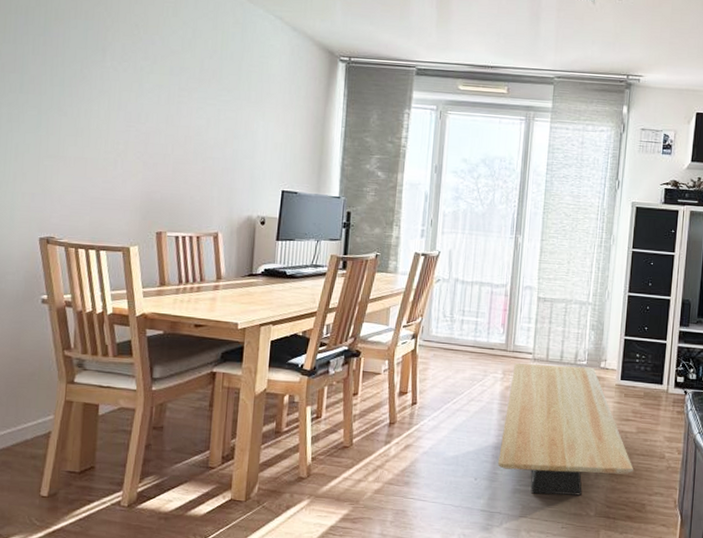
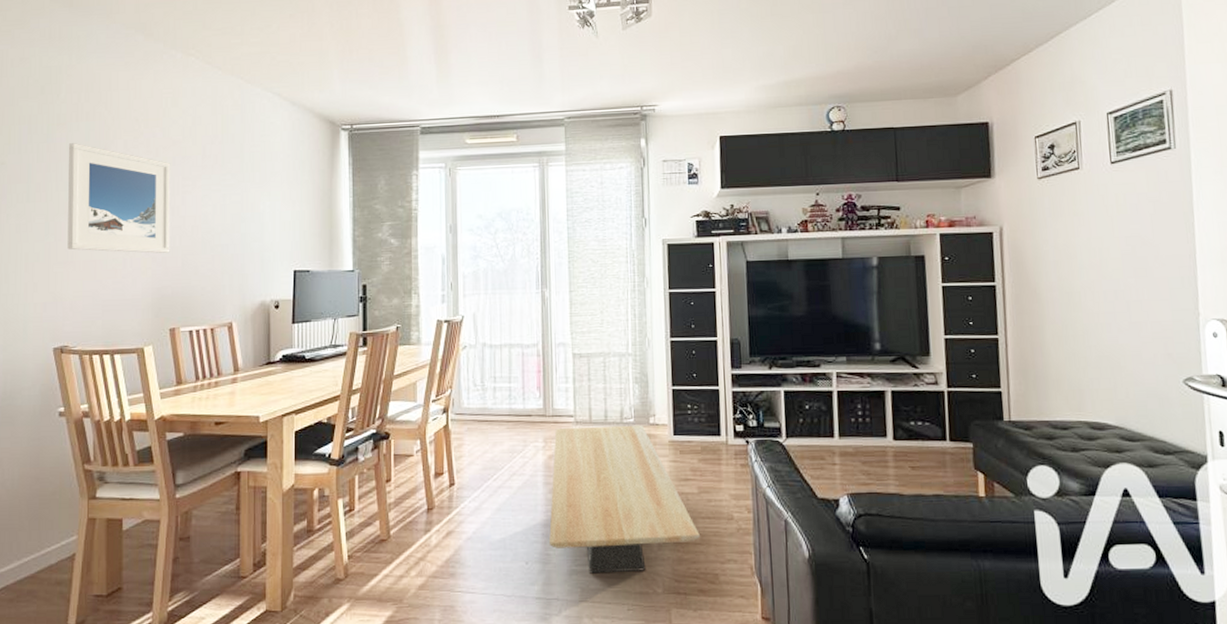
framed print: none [59,40,168,159] -> present [67,143,171,253]

